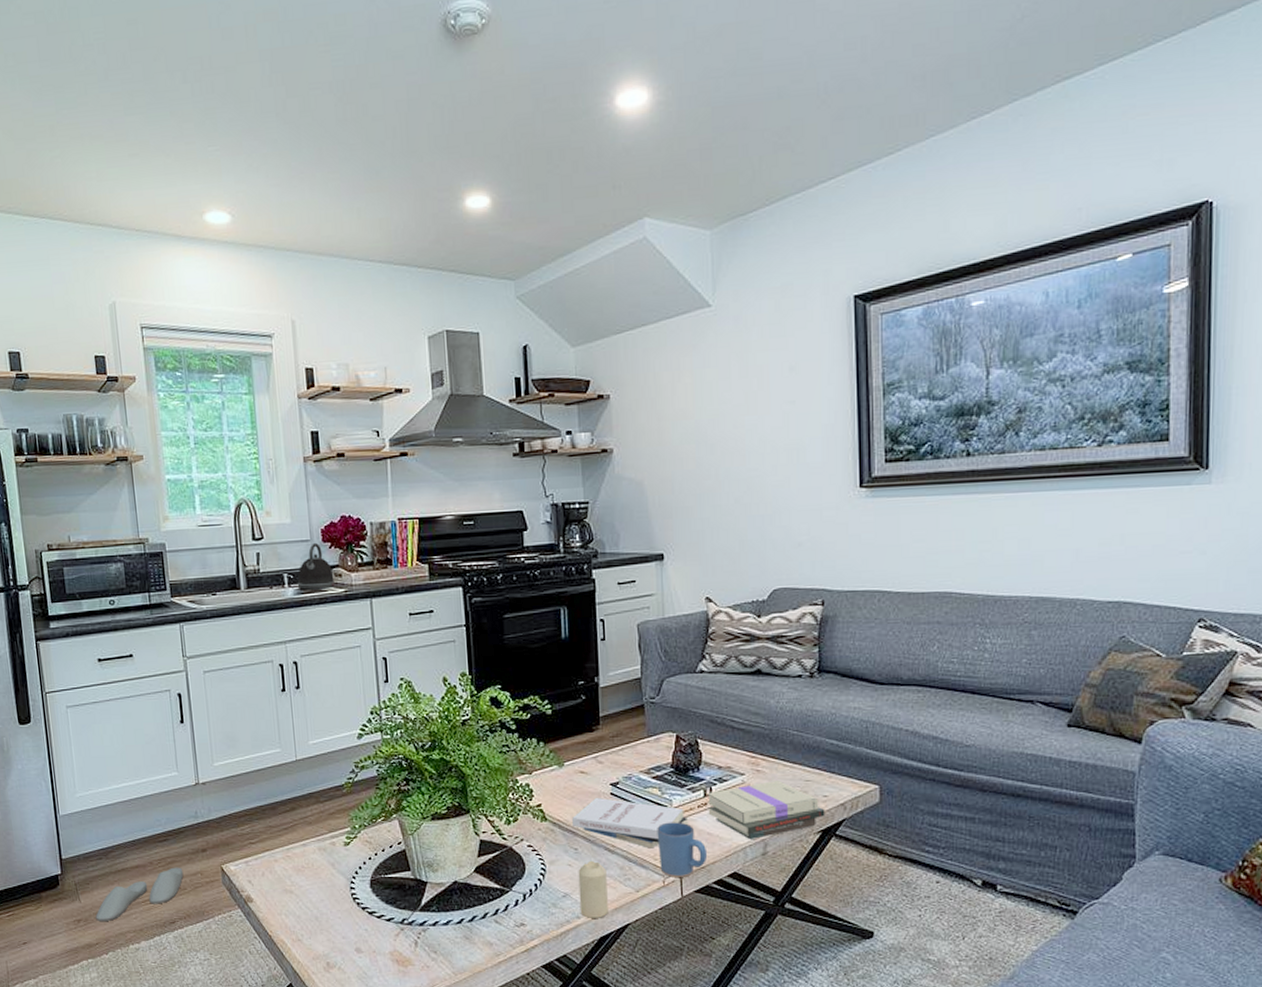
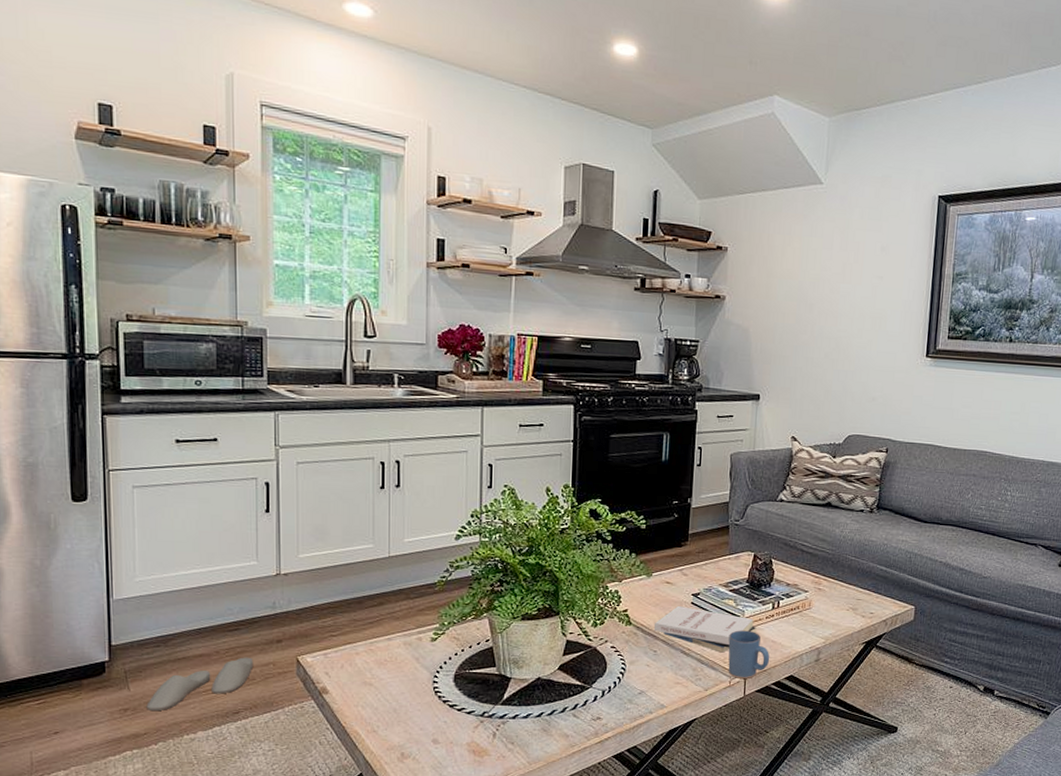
kettle: present [297,542,335,590] -> none [407,347,447,393]
candle: present [578,860,608,918] -> none [653,661,681,713]
books: present [707,781,825,839] -> none [774,598,870,647]

